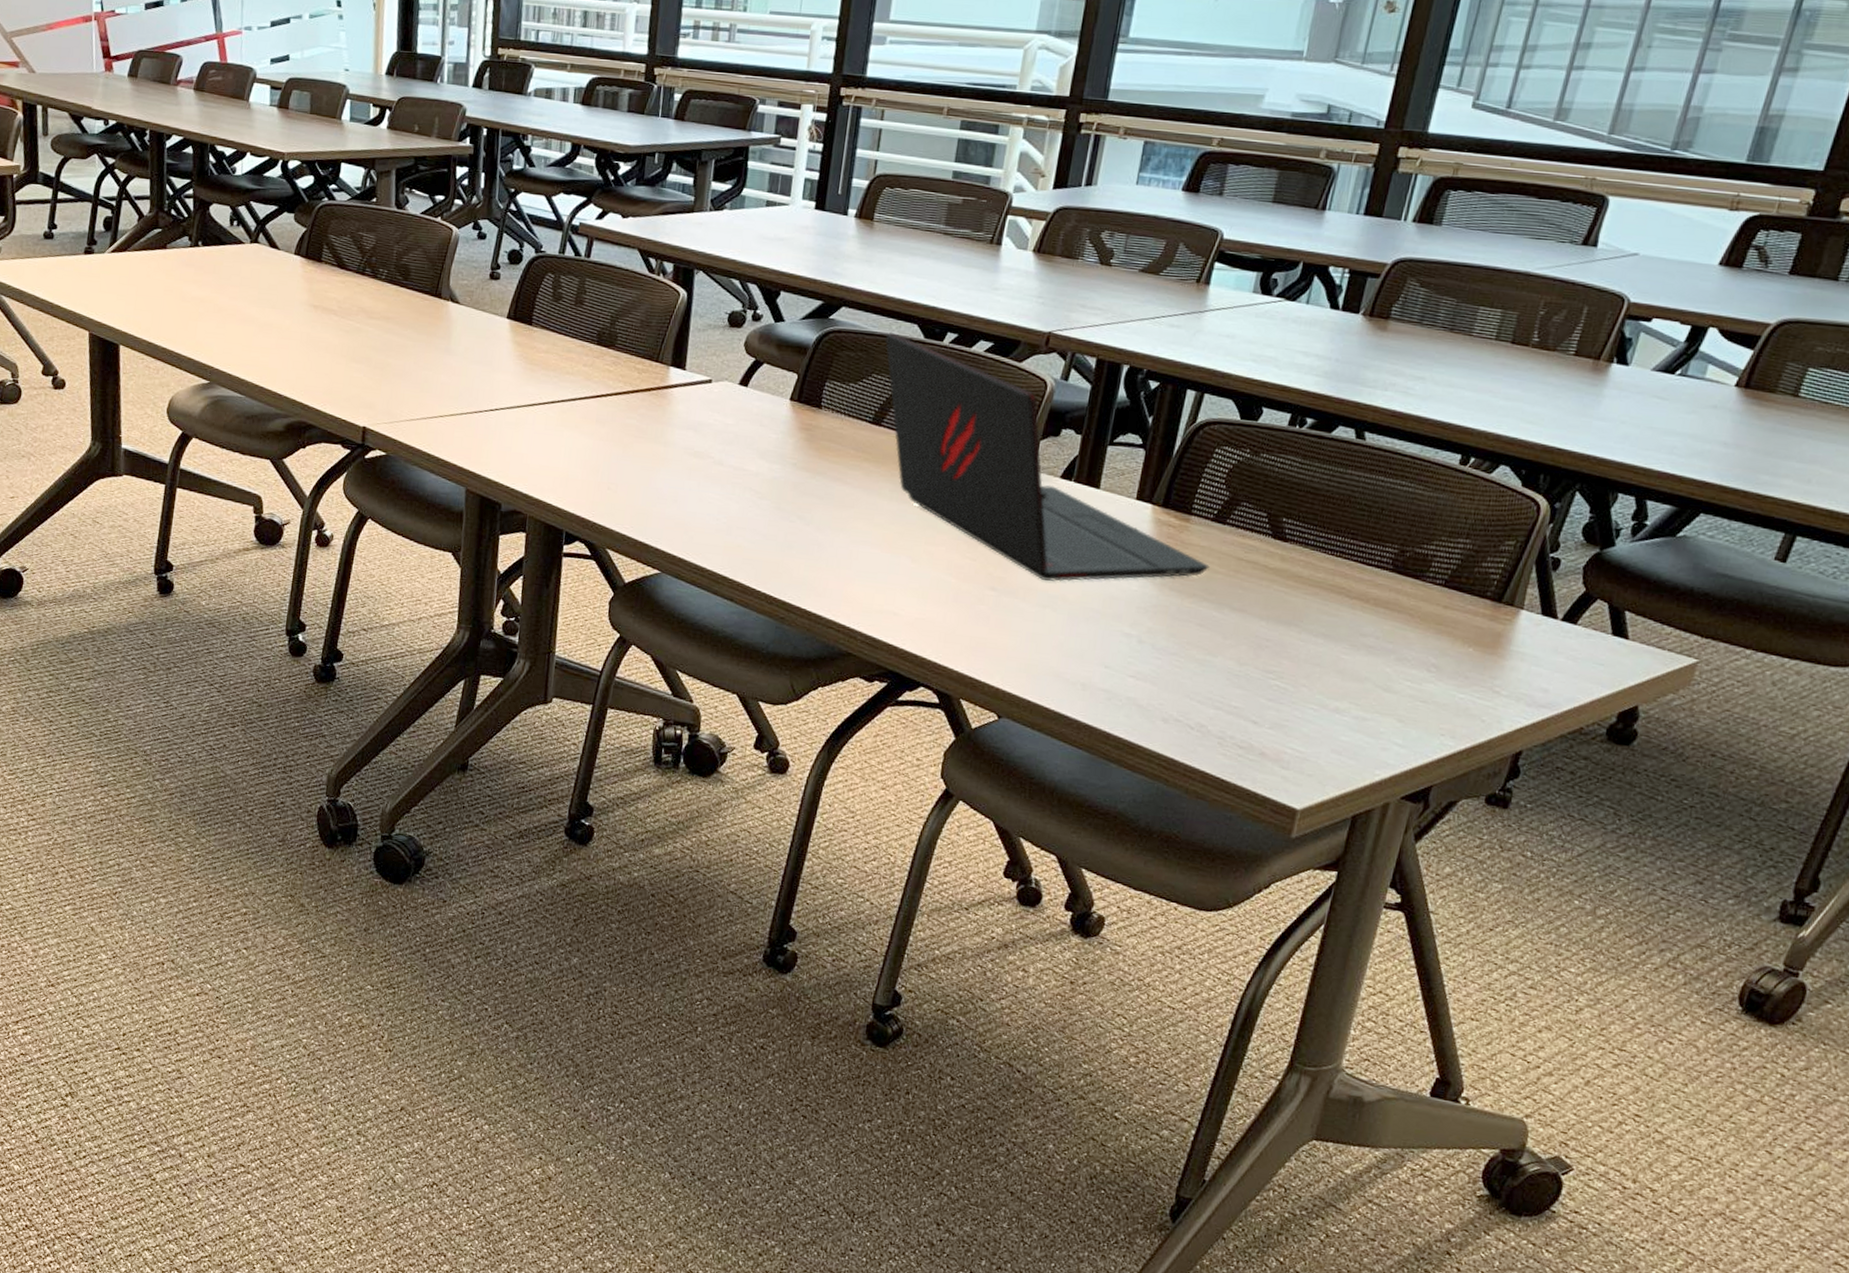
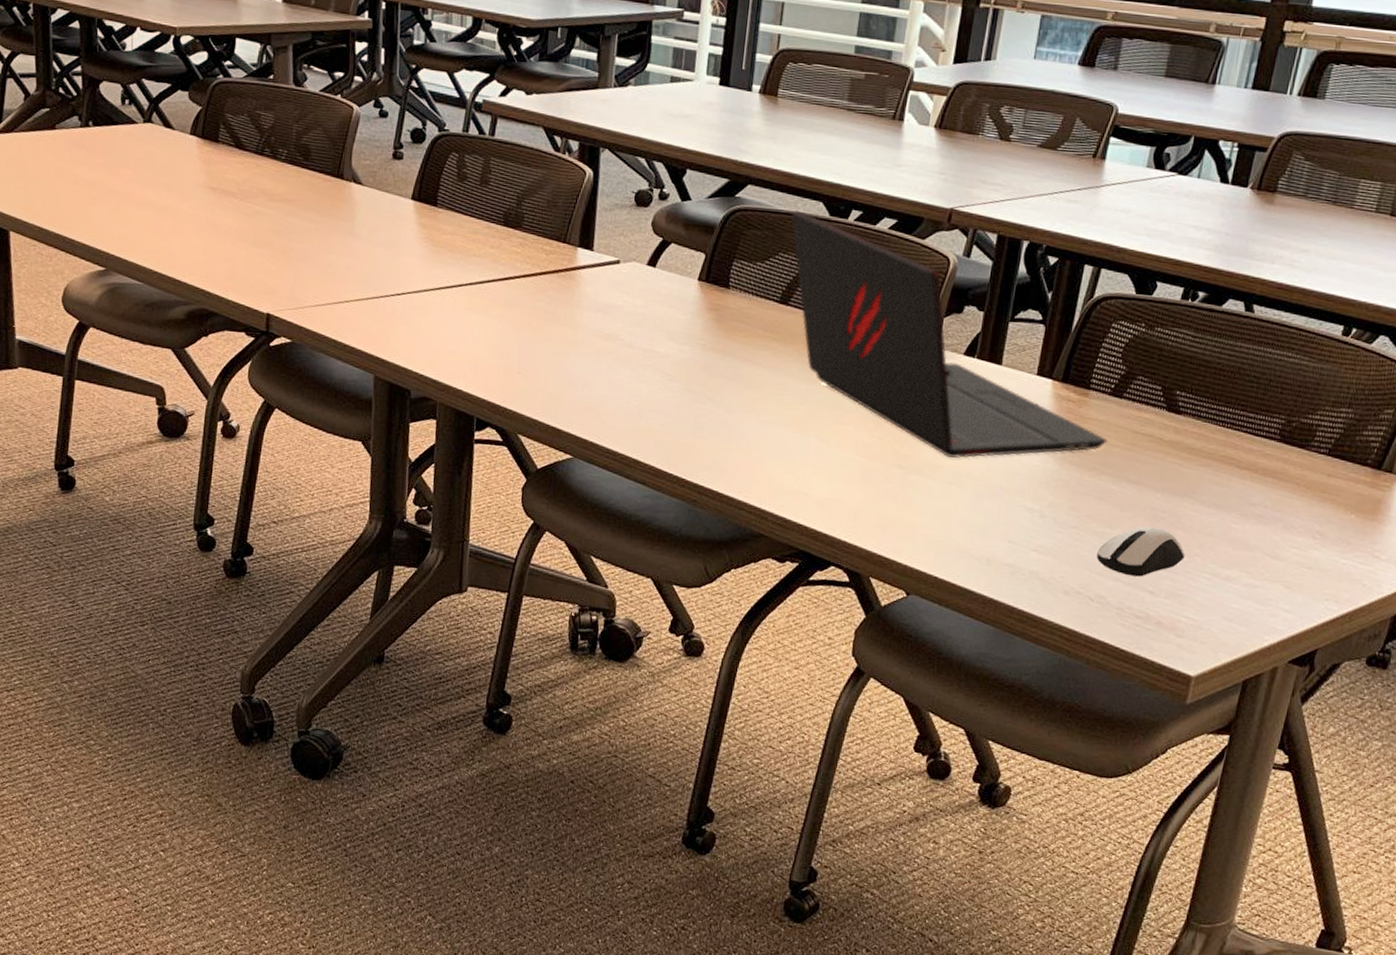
computer mouse: none [1197,654,1291,706] -> present [1096,526,1186,577]

